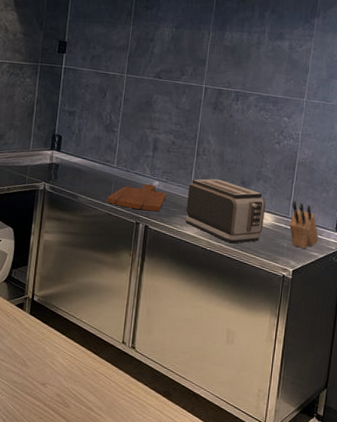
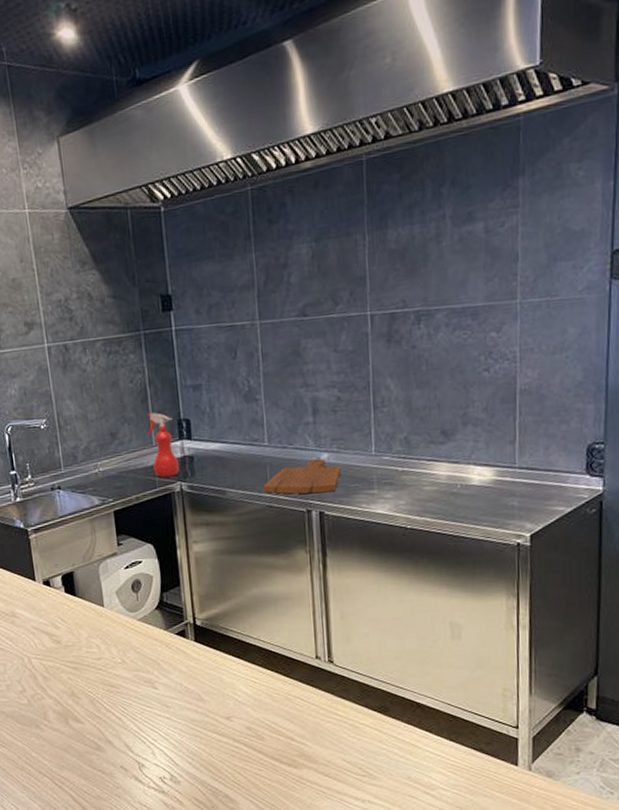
spray bottle: none [26,125,49,177] -> present [147,413,179,478]
toaster: present [185,178,266,244] -> none [369,434,481,515]
knife block: present [289,200,319,249] -> none [517,443,563,505]

